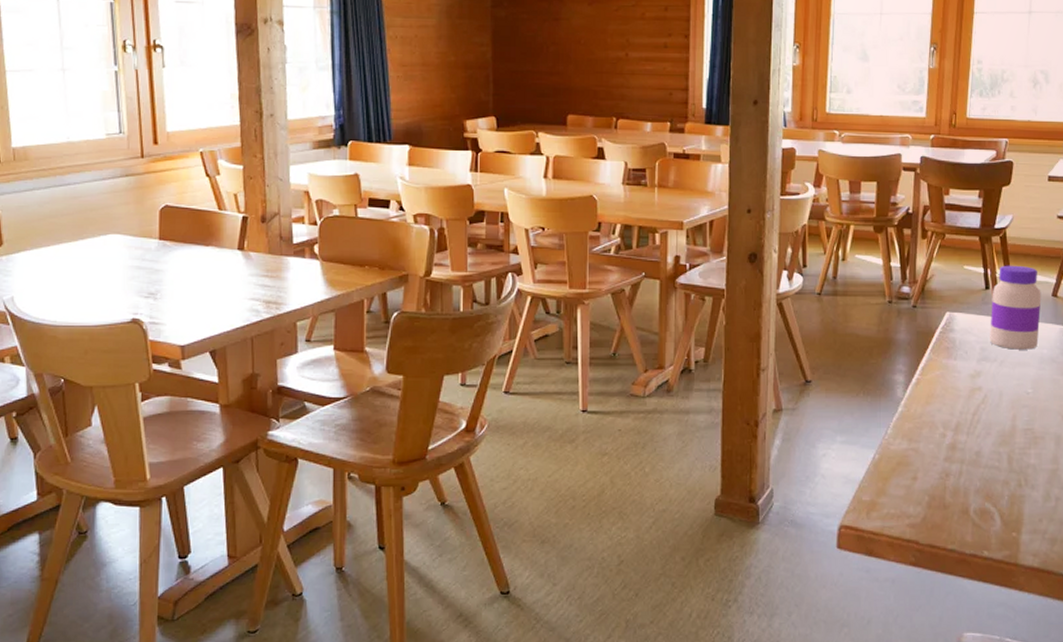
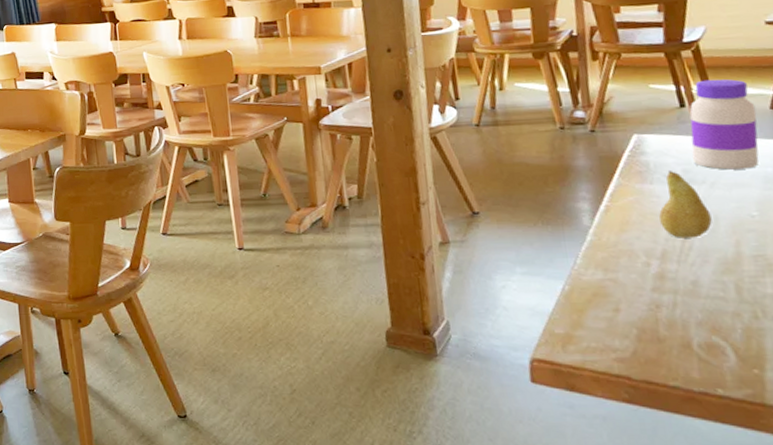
fruit: none [958,348,997,412] -> present [659,171,712,238]

